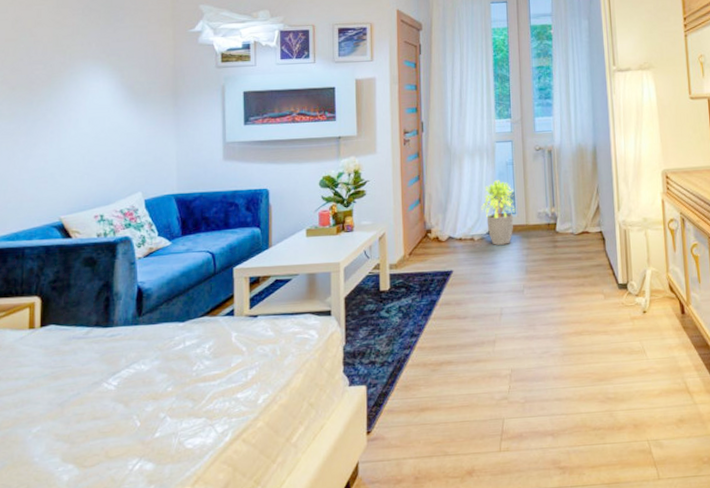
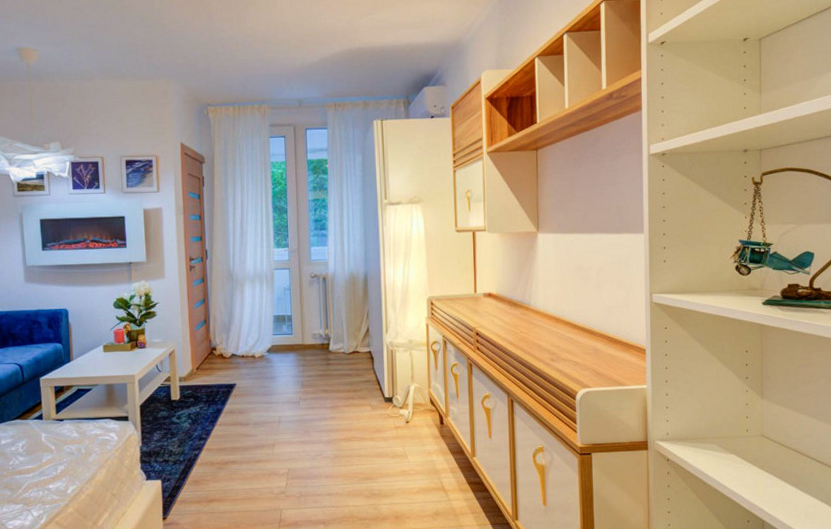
potted plant: present [480,179,516,245] -> none [260,303,293,362]

